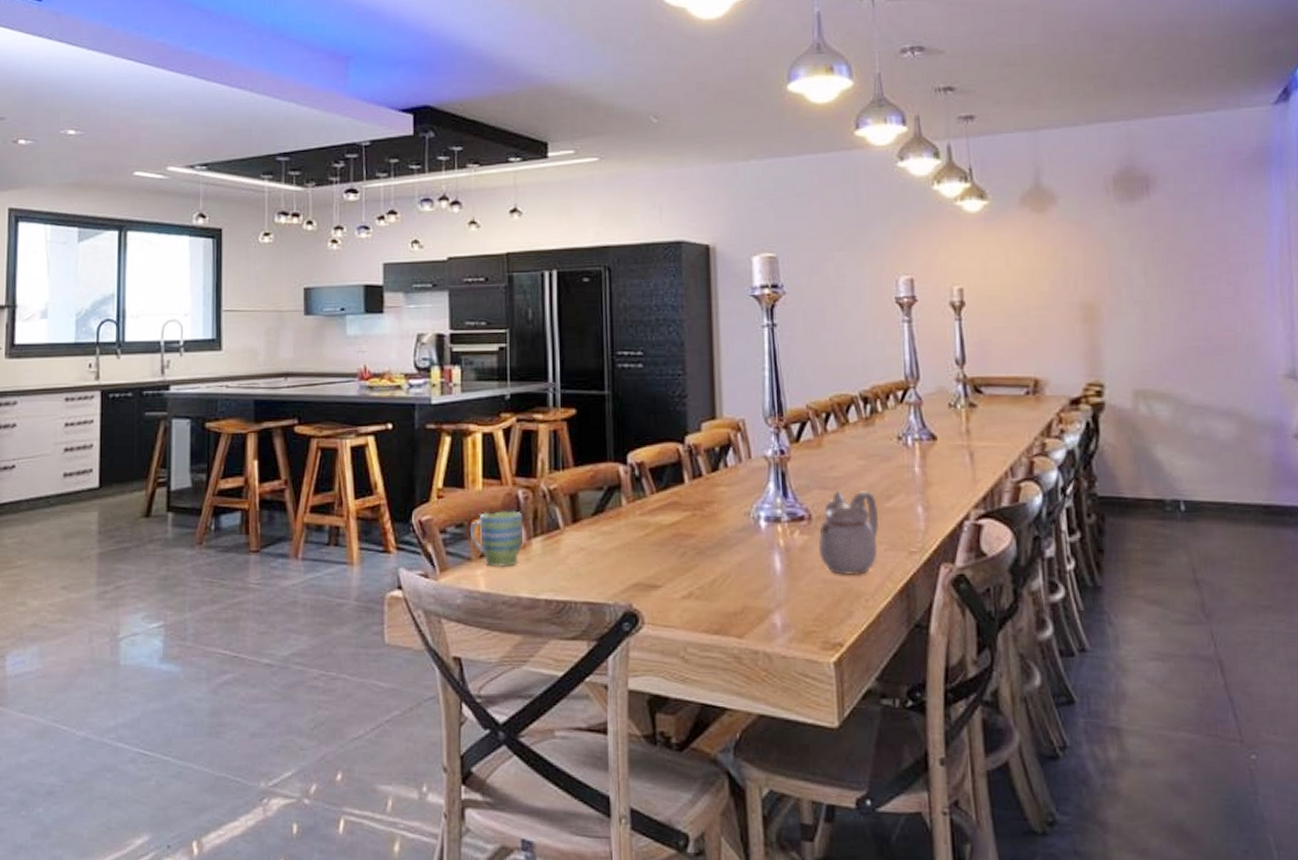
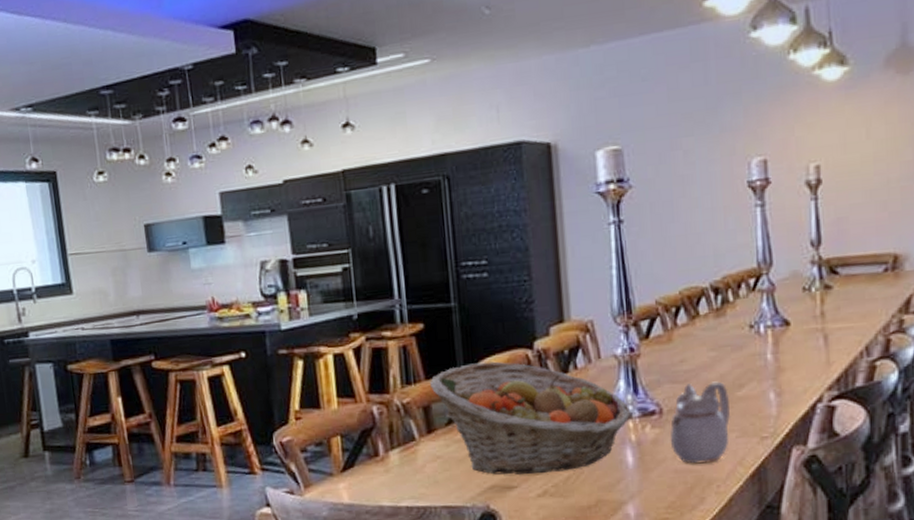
mug: present [469,511,524,567] -> none [328,427,382,480]
fruit basket: none [579,453,780,574] -> present [430,361,631,475]

